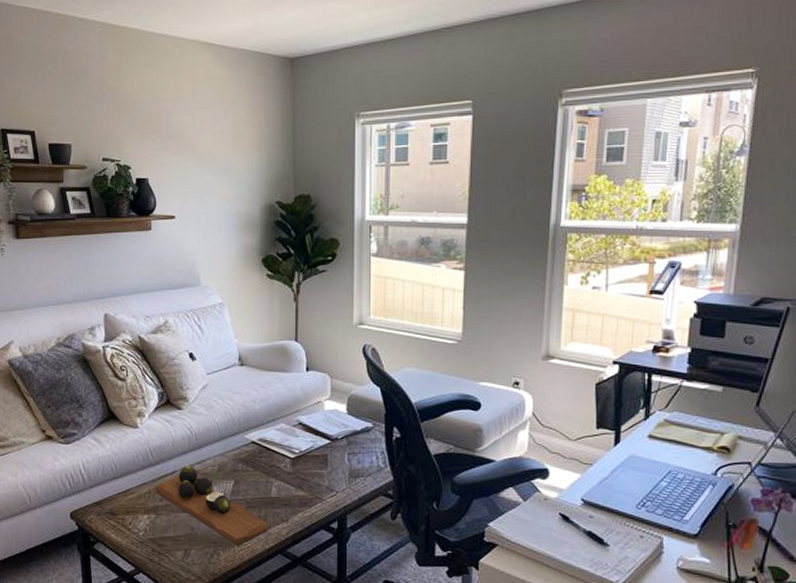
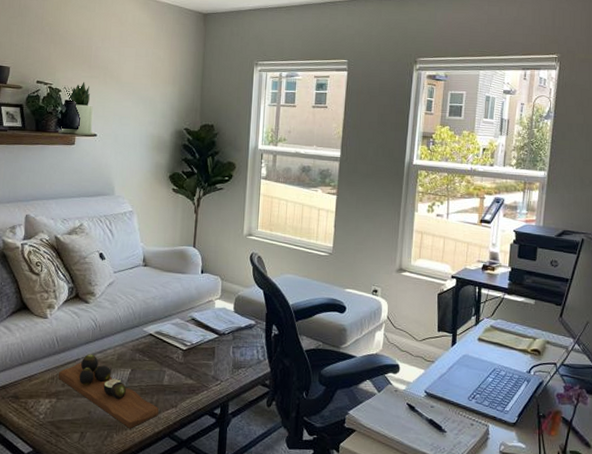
planter: none [131,155,173,220] -> present [58,82,95,137]

